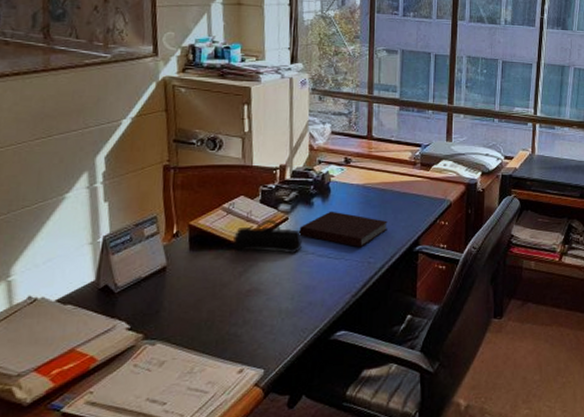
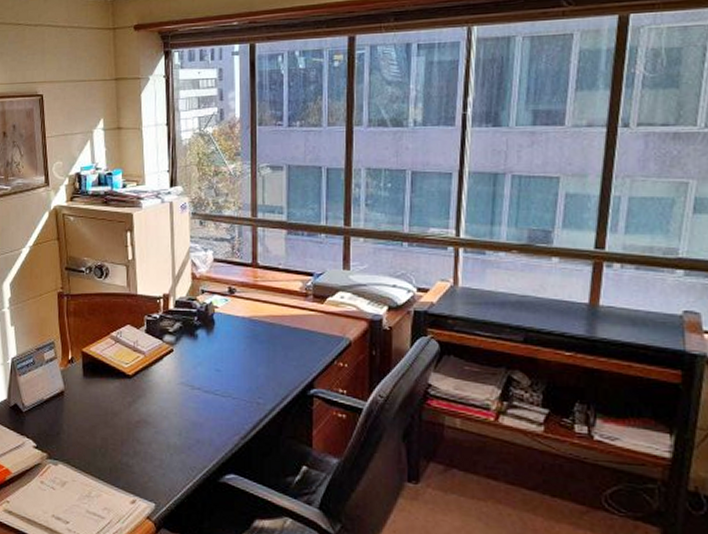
pencil case: present [232,220,303,254] -> none [121,351,189,388]
notebook: present [299,211,388,248] -> none [185,344,277,386]

